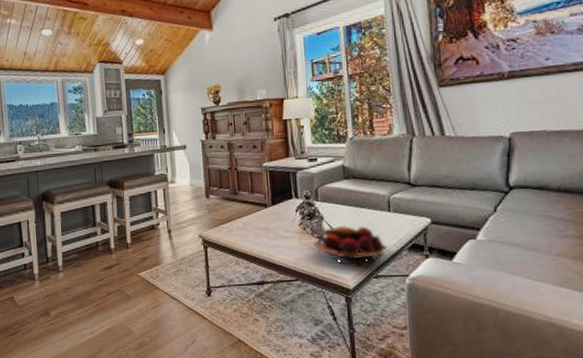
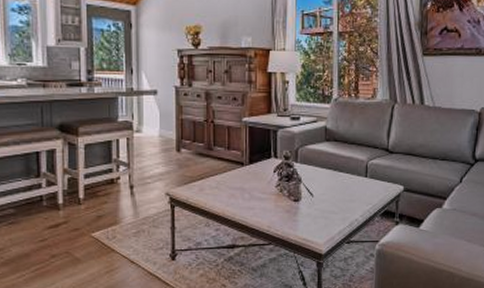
fruit basket: present [313,225,388,266] -> none [289,188,362,231]

